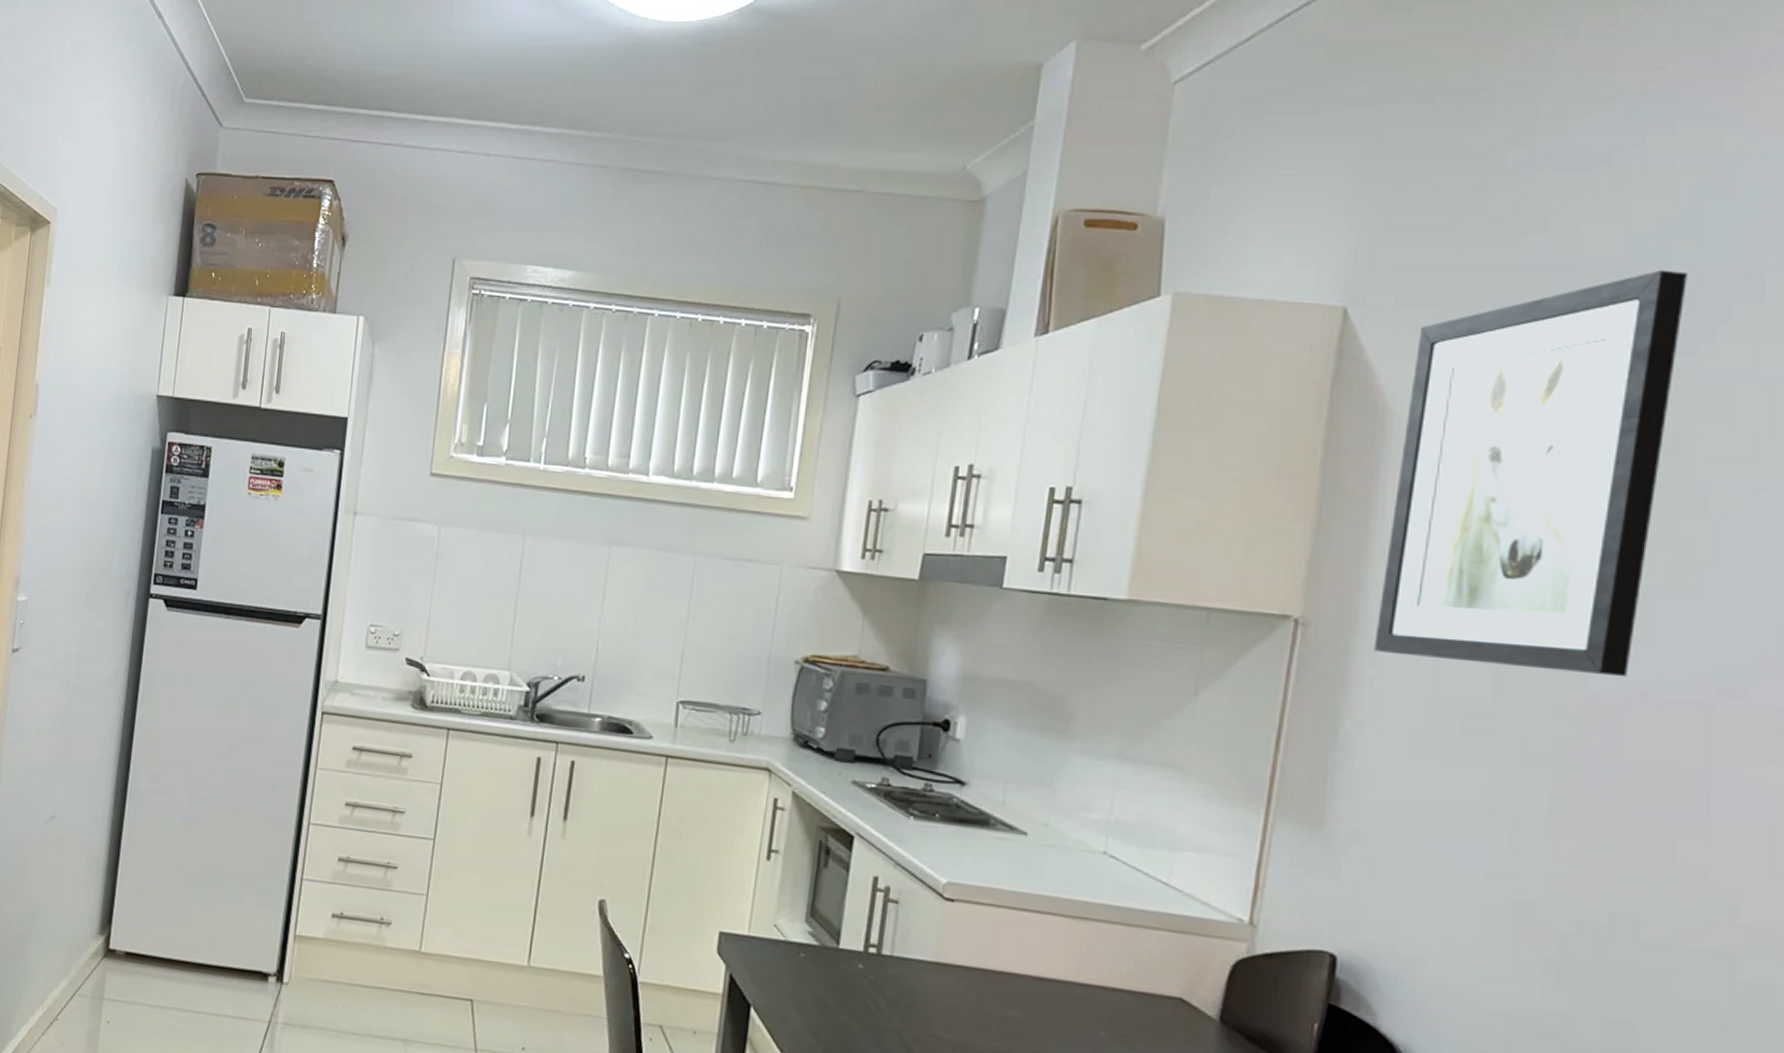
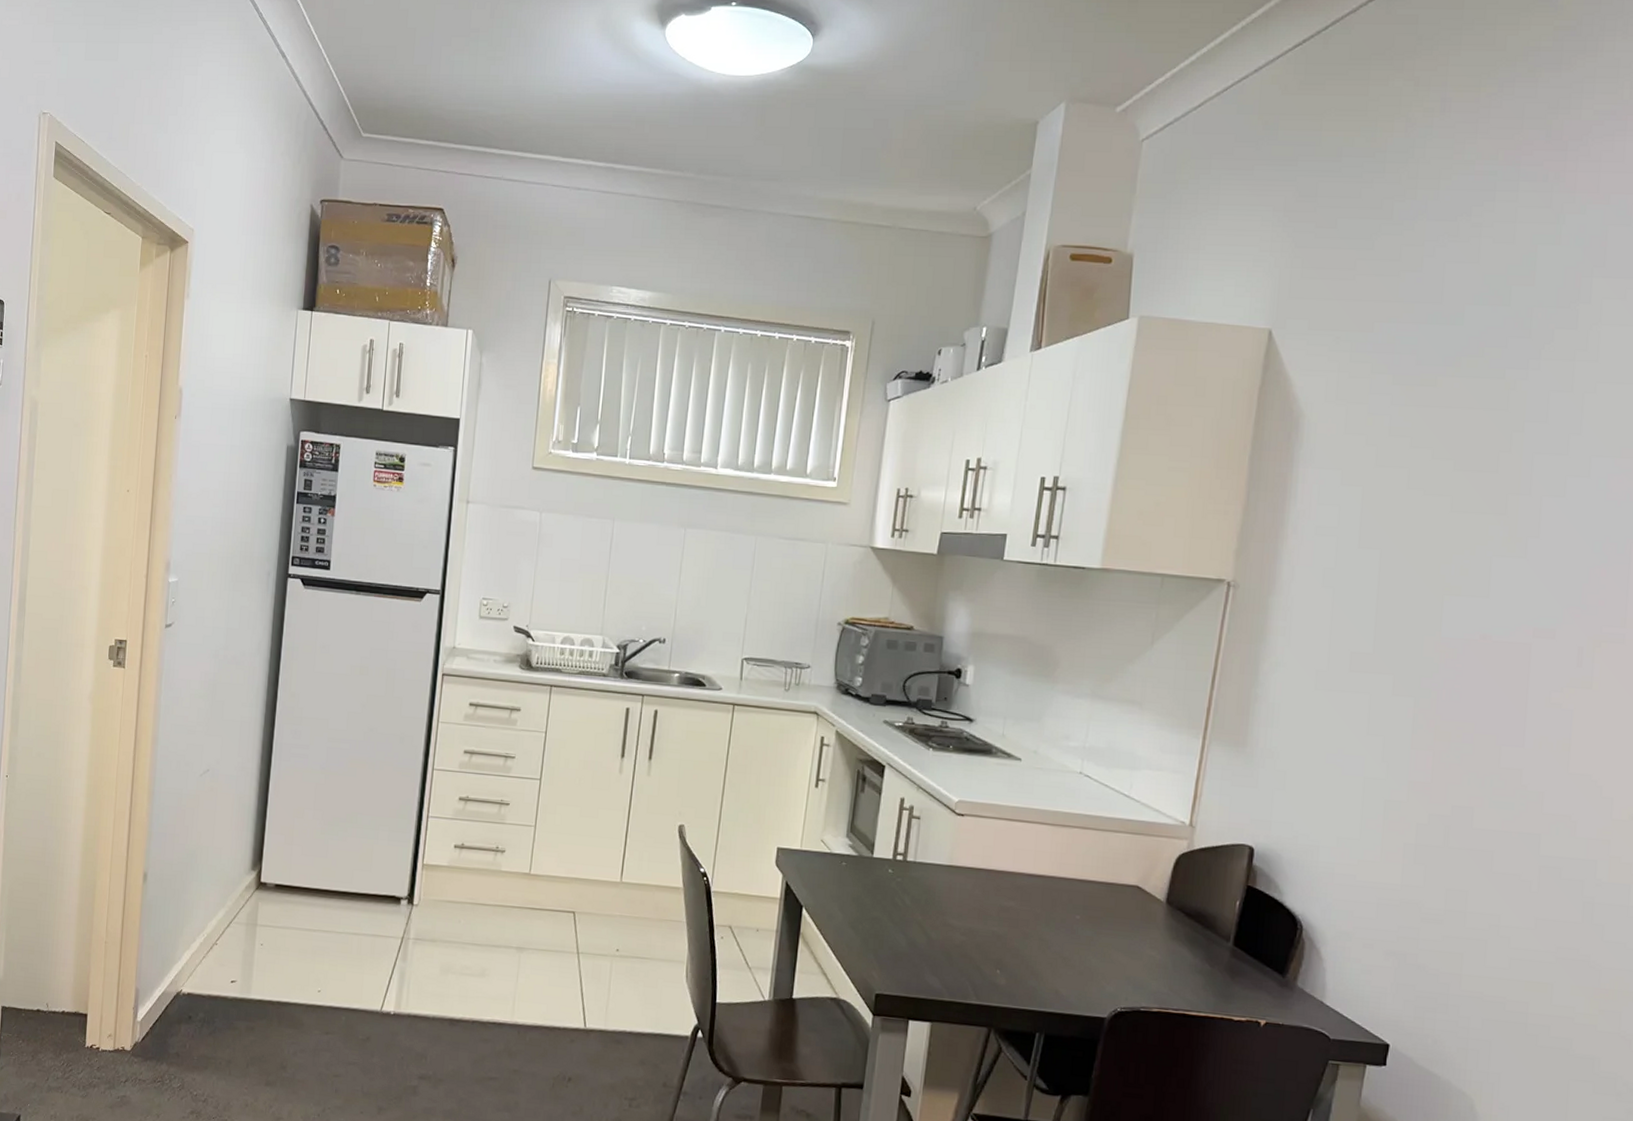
wall art: present [1374,269,1688,678] -> none [1286,301,1523,624]

